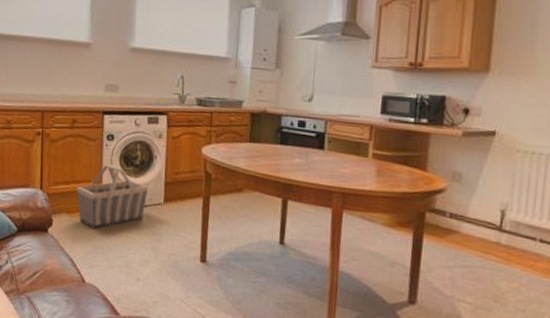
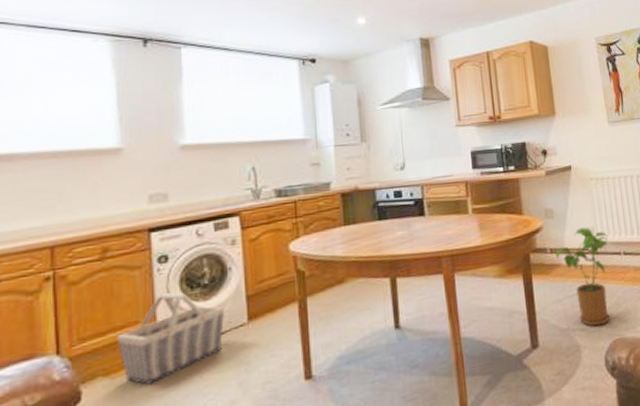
house plant: none [454,200,525,306] -> present [555,227,610,327]

